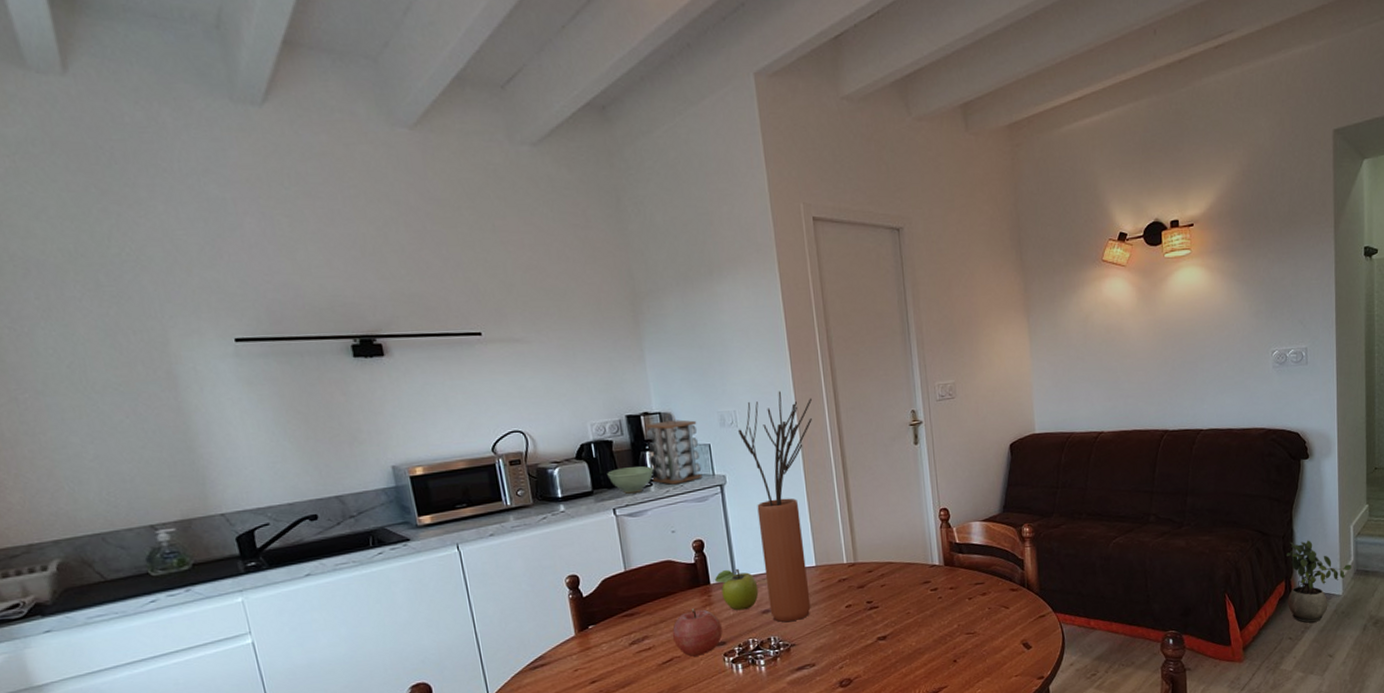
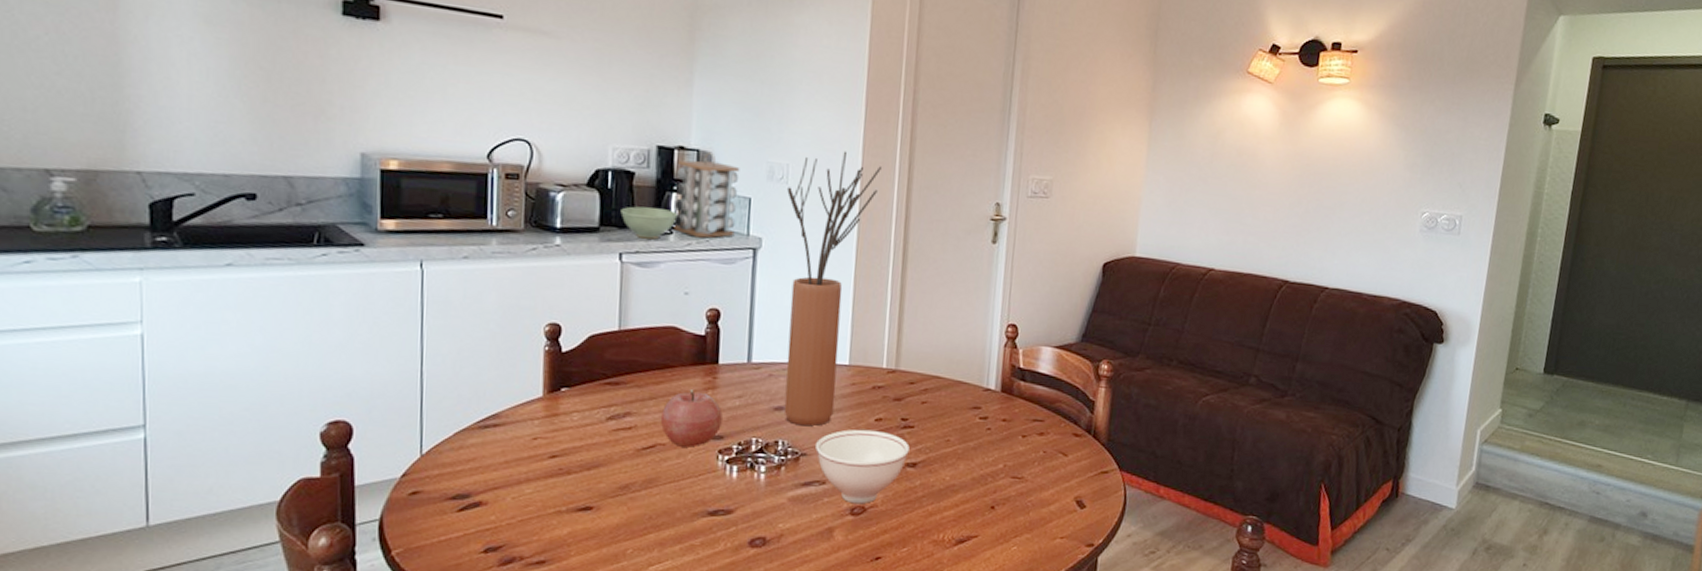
fruit: present [715,568,759,611] -> none [725,349,776,403]
bowl: none [800,615,878,678] -> present [814,429,910,504]
potted plant: present [1286,540,1352,623] -> none [1391,436,1472,535]

